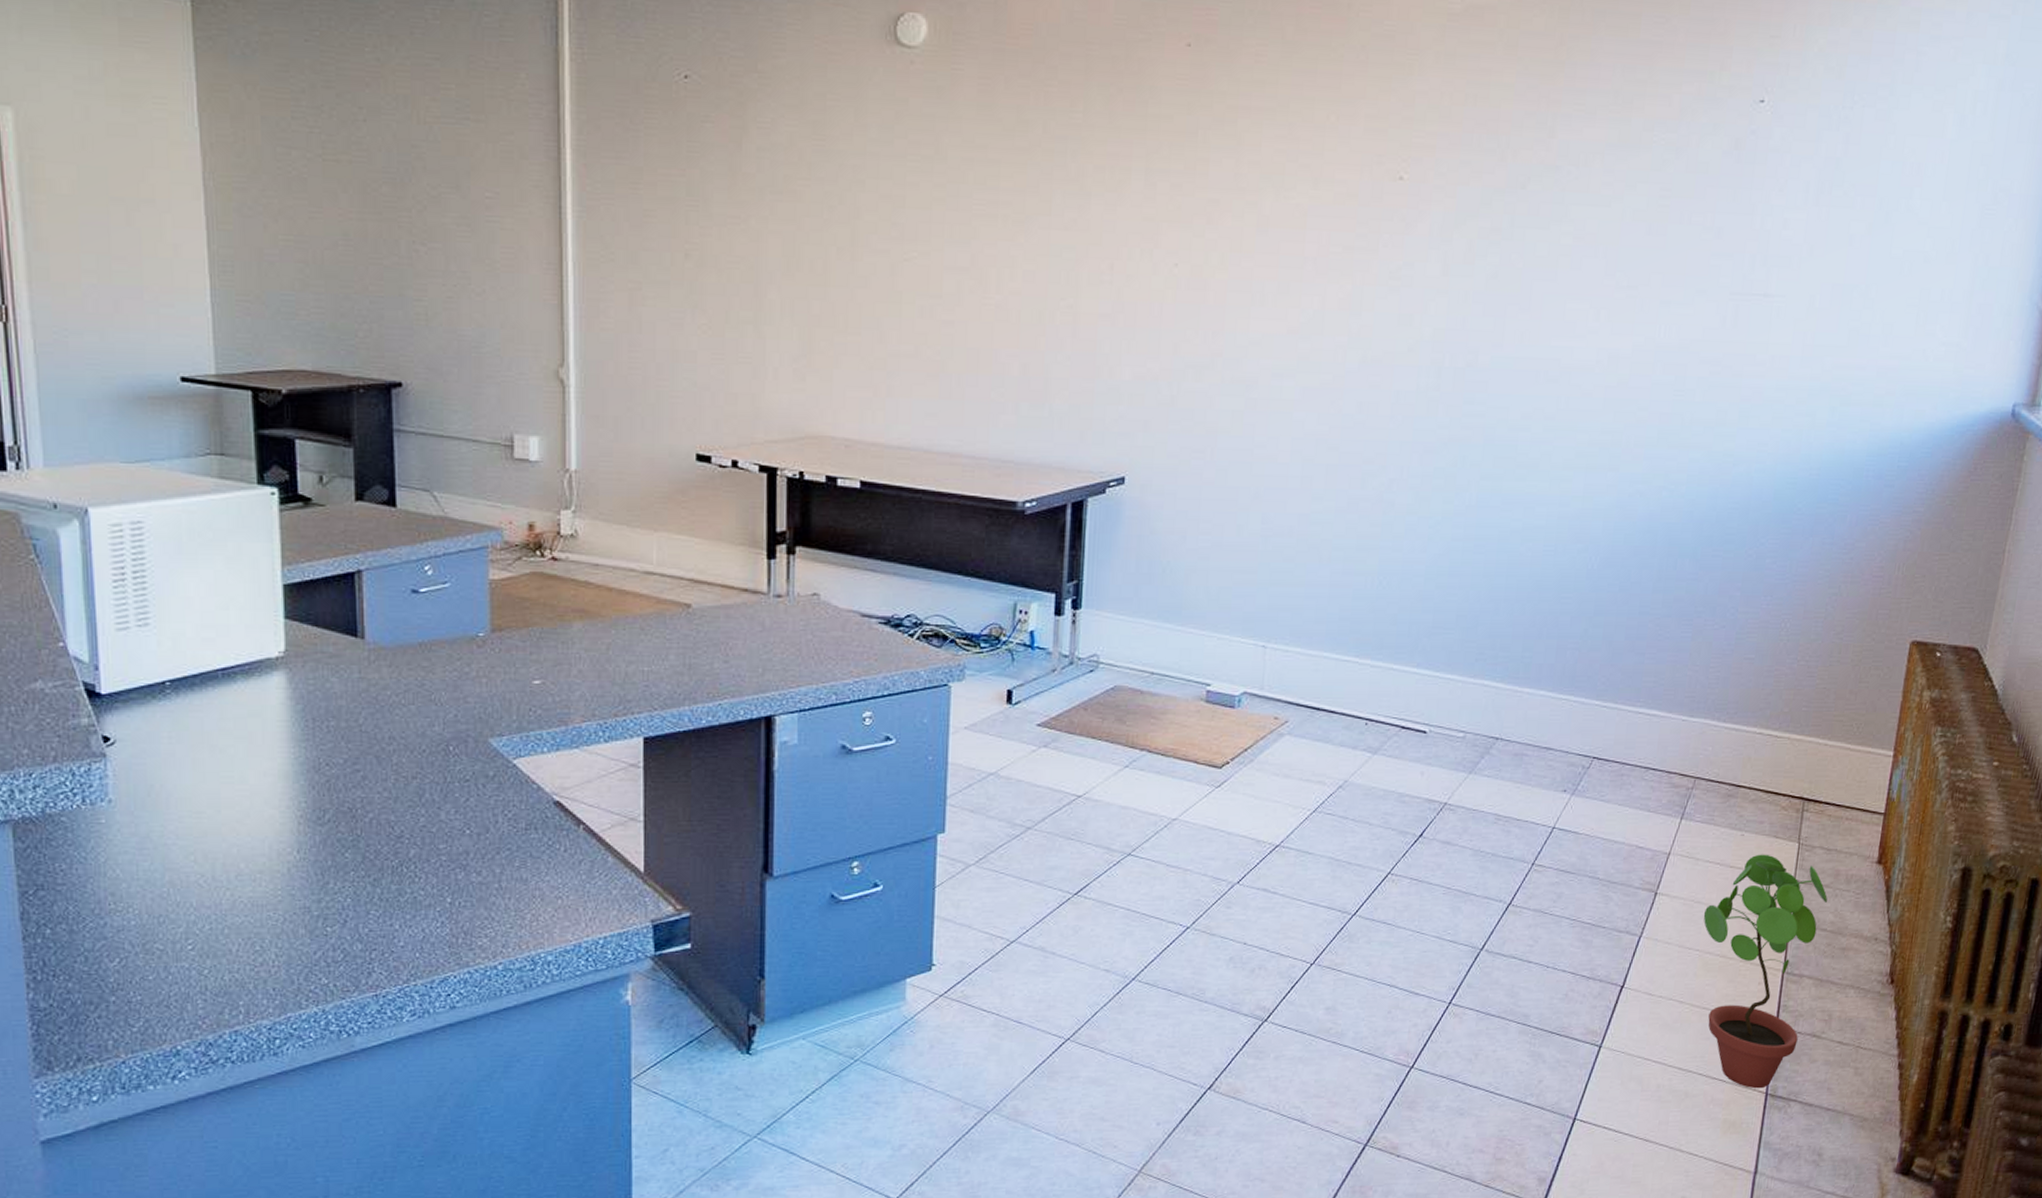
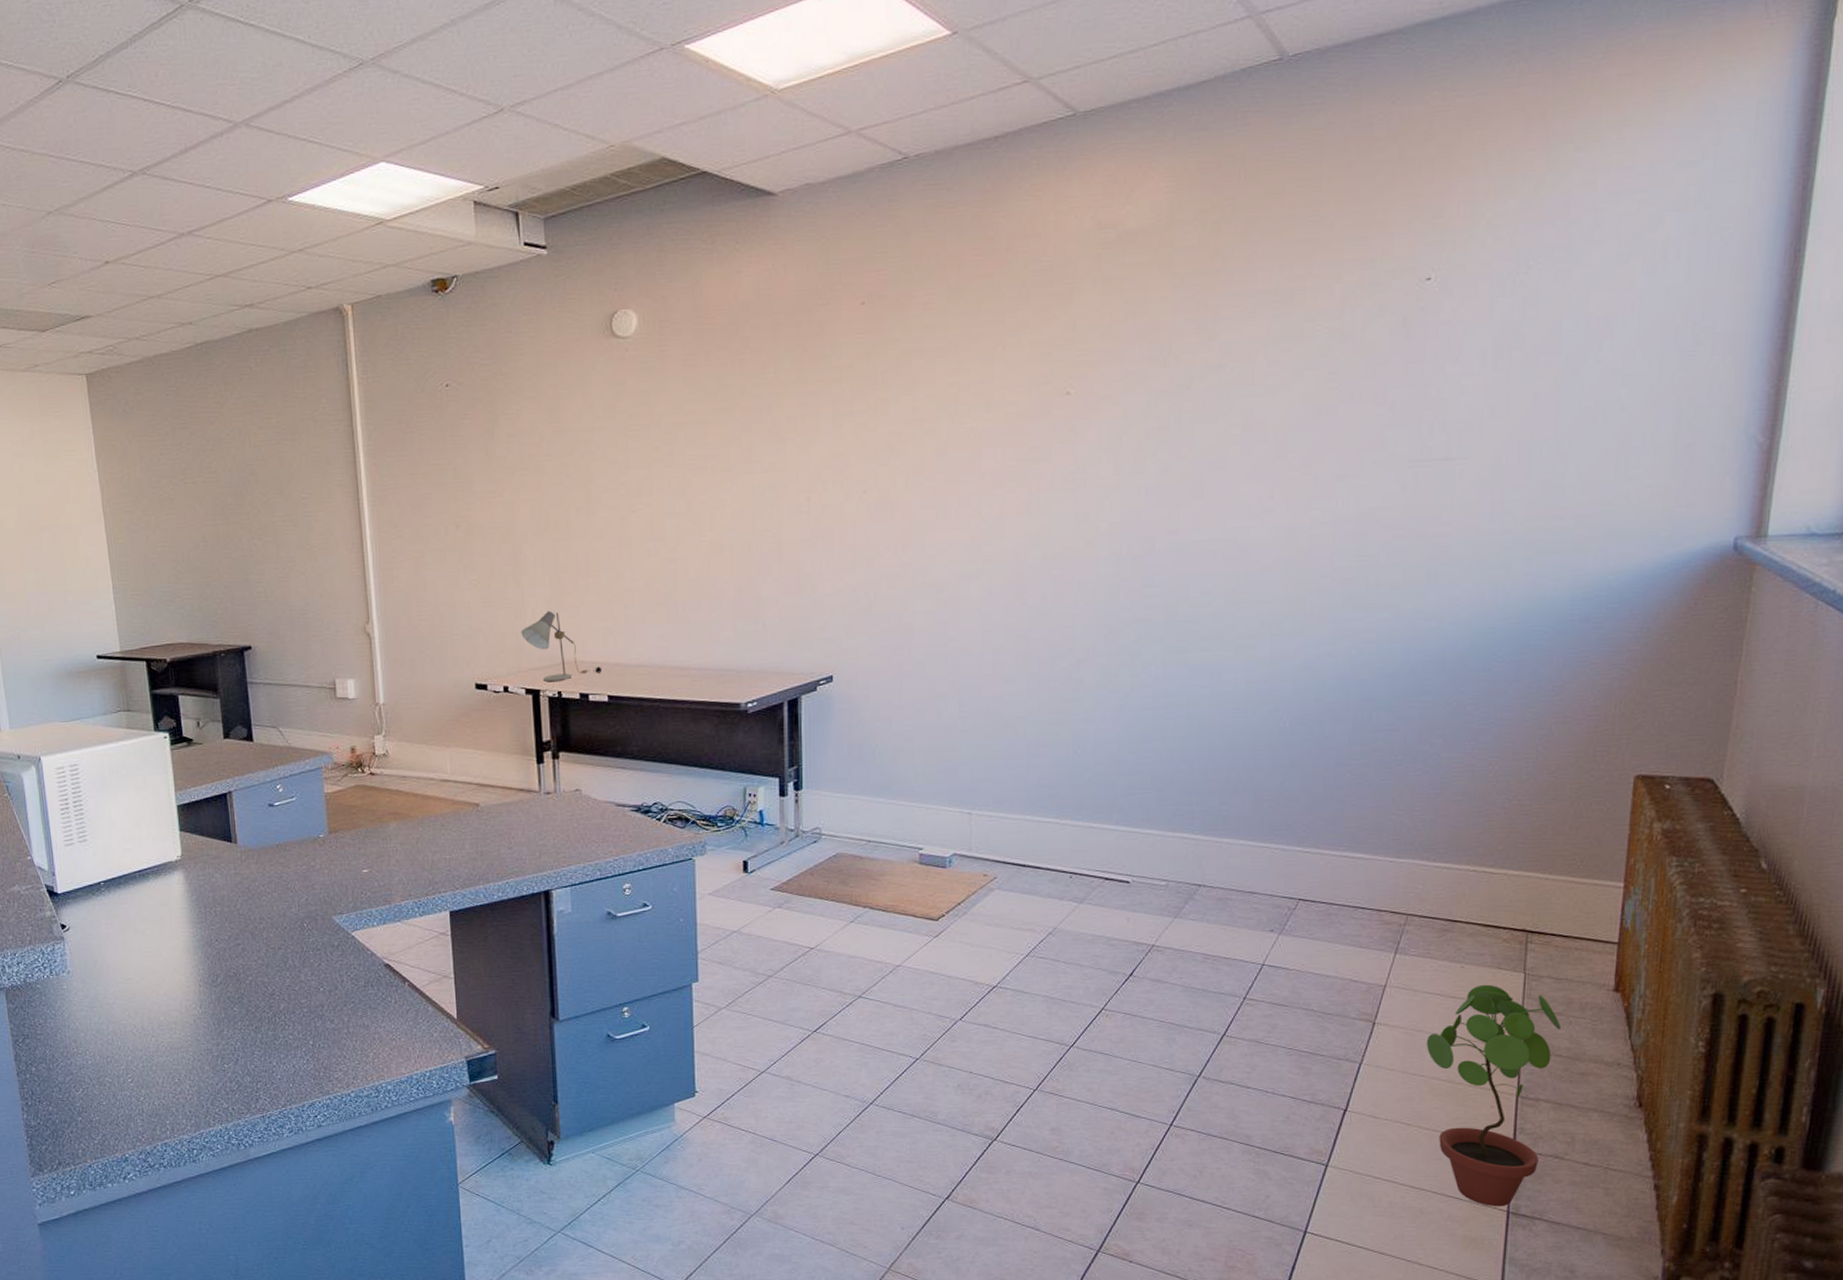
desk lamp: none [758,371,856,460] -> present [521,610,603,682]

